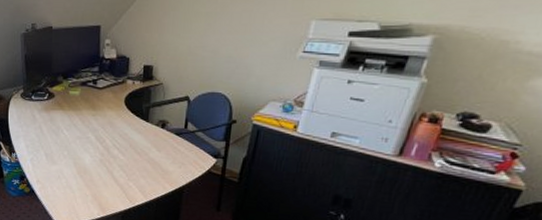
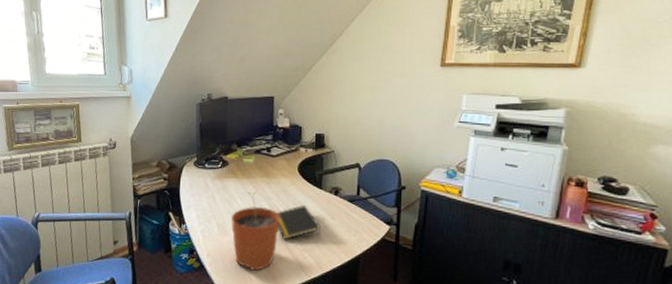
plant pot: none [58,123,106,197] -> present [231,191,280,271]
notepad: none [103,136,147,170] -> present [277,204,322,241]

